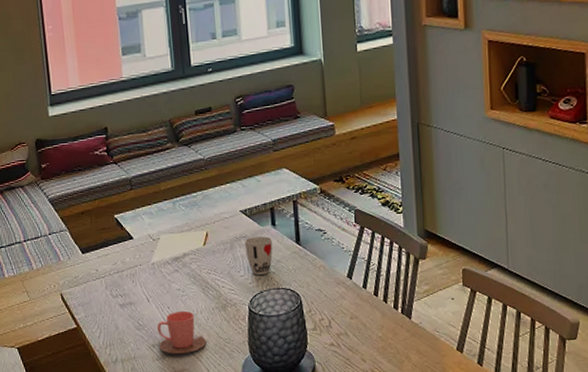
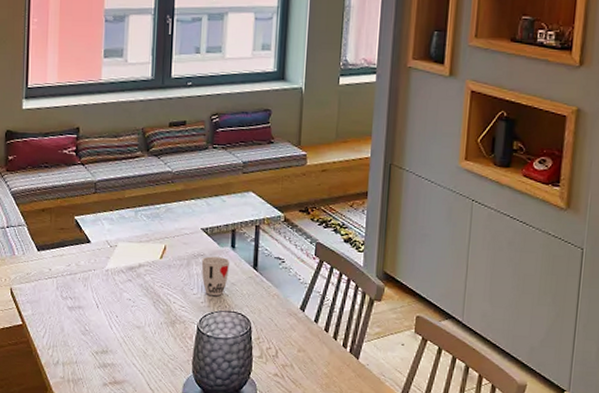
cup: present [157,310,207,354] -> none [102,321,151,365]

